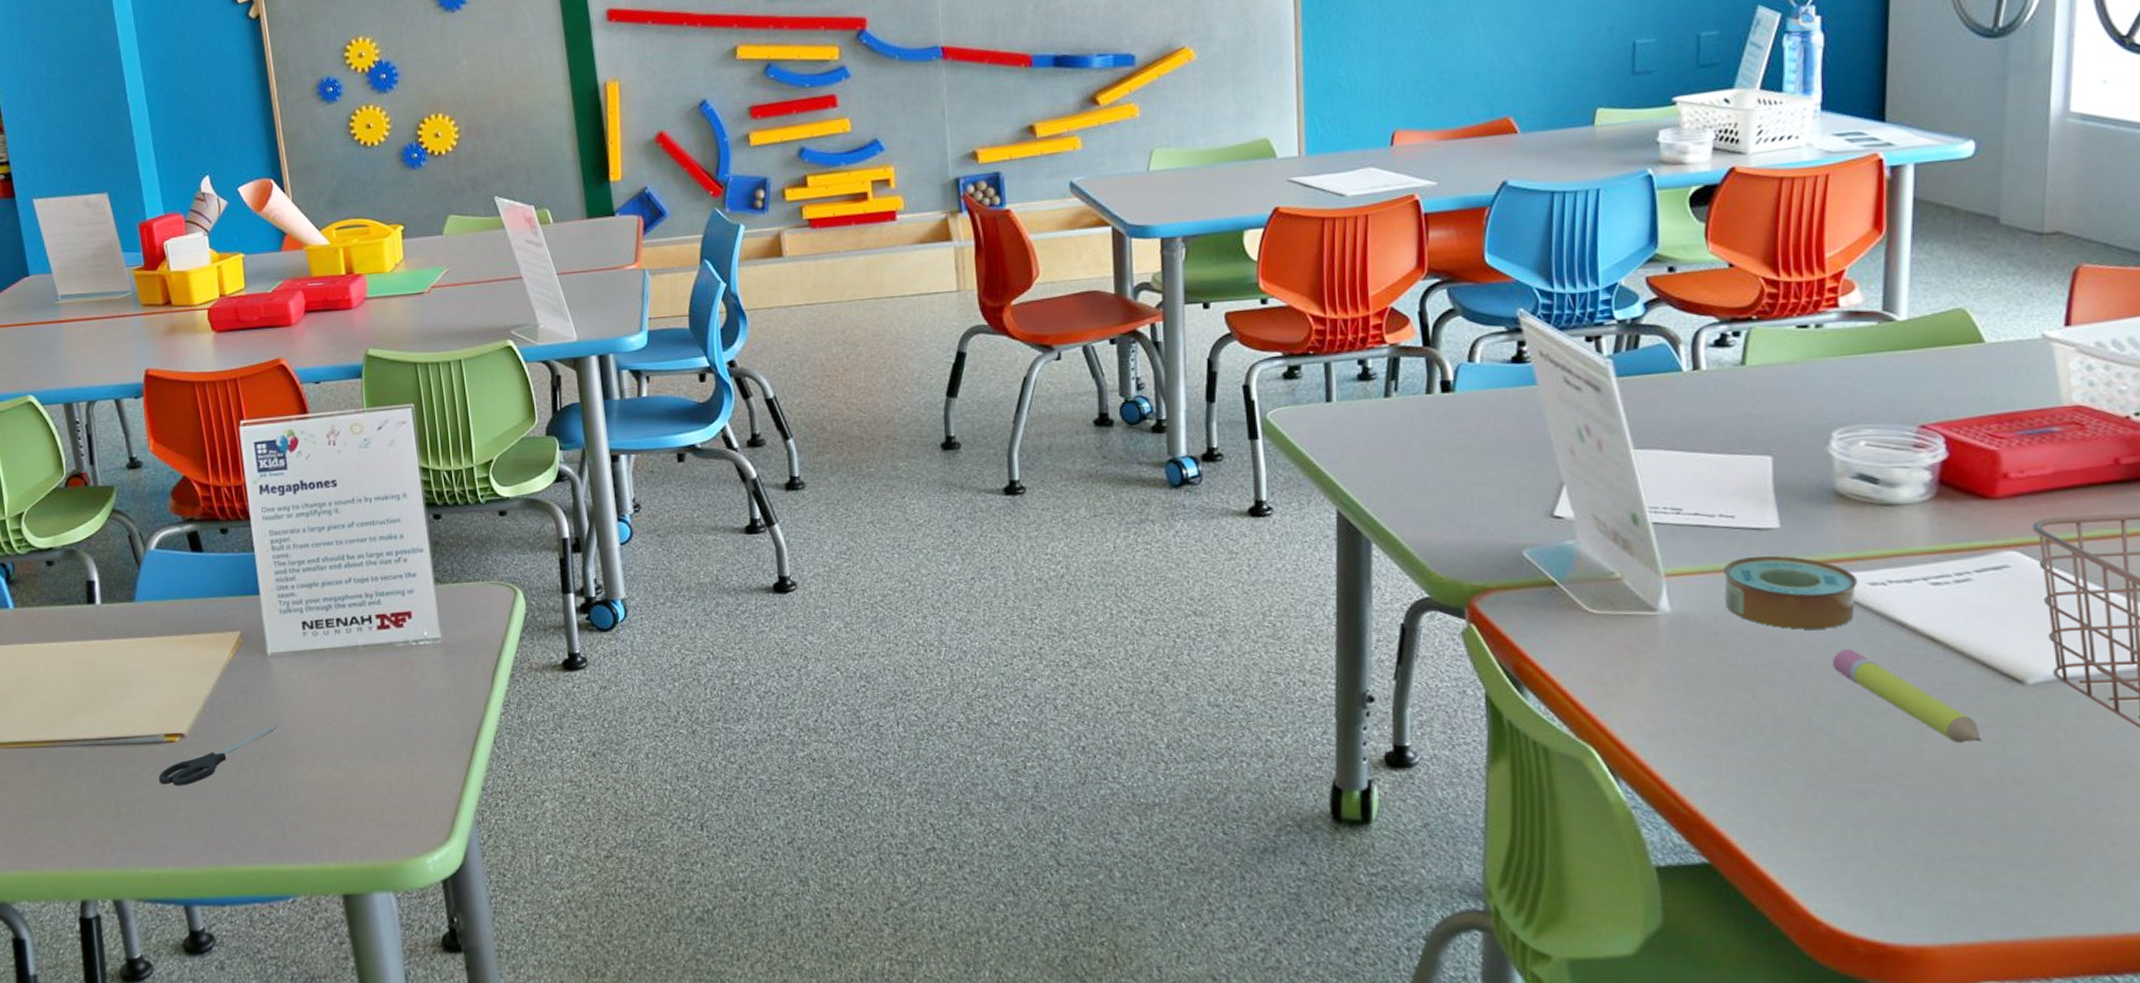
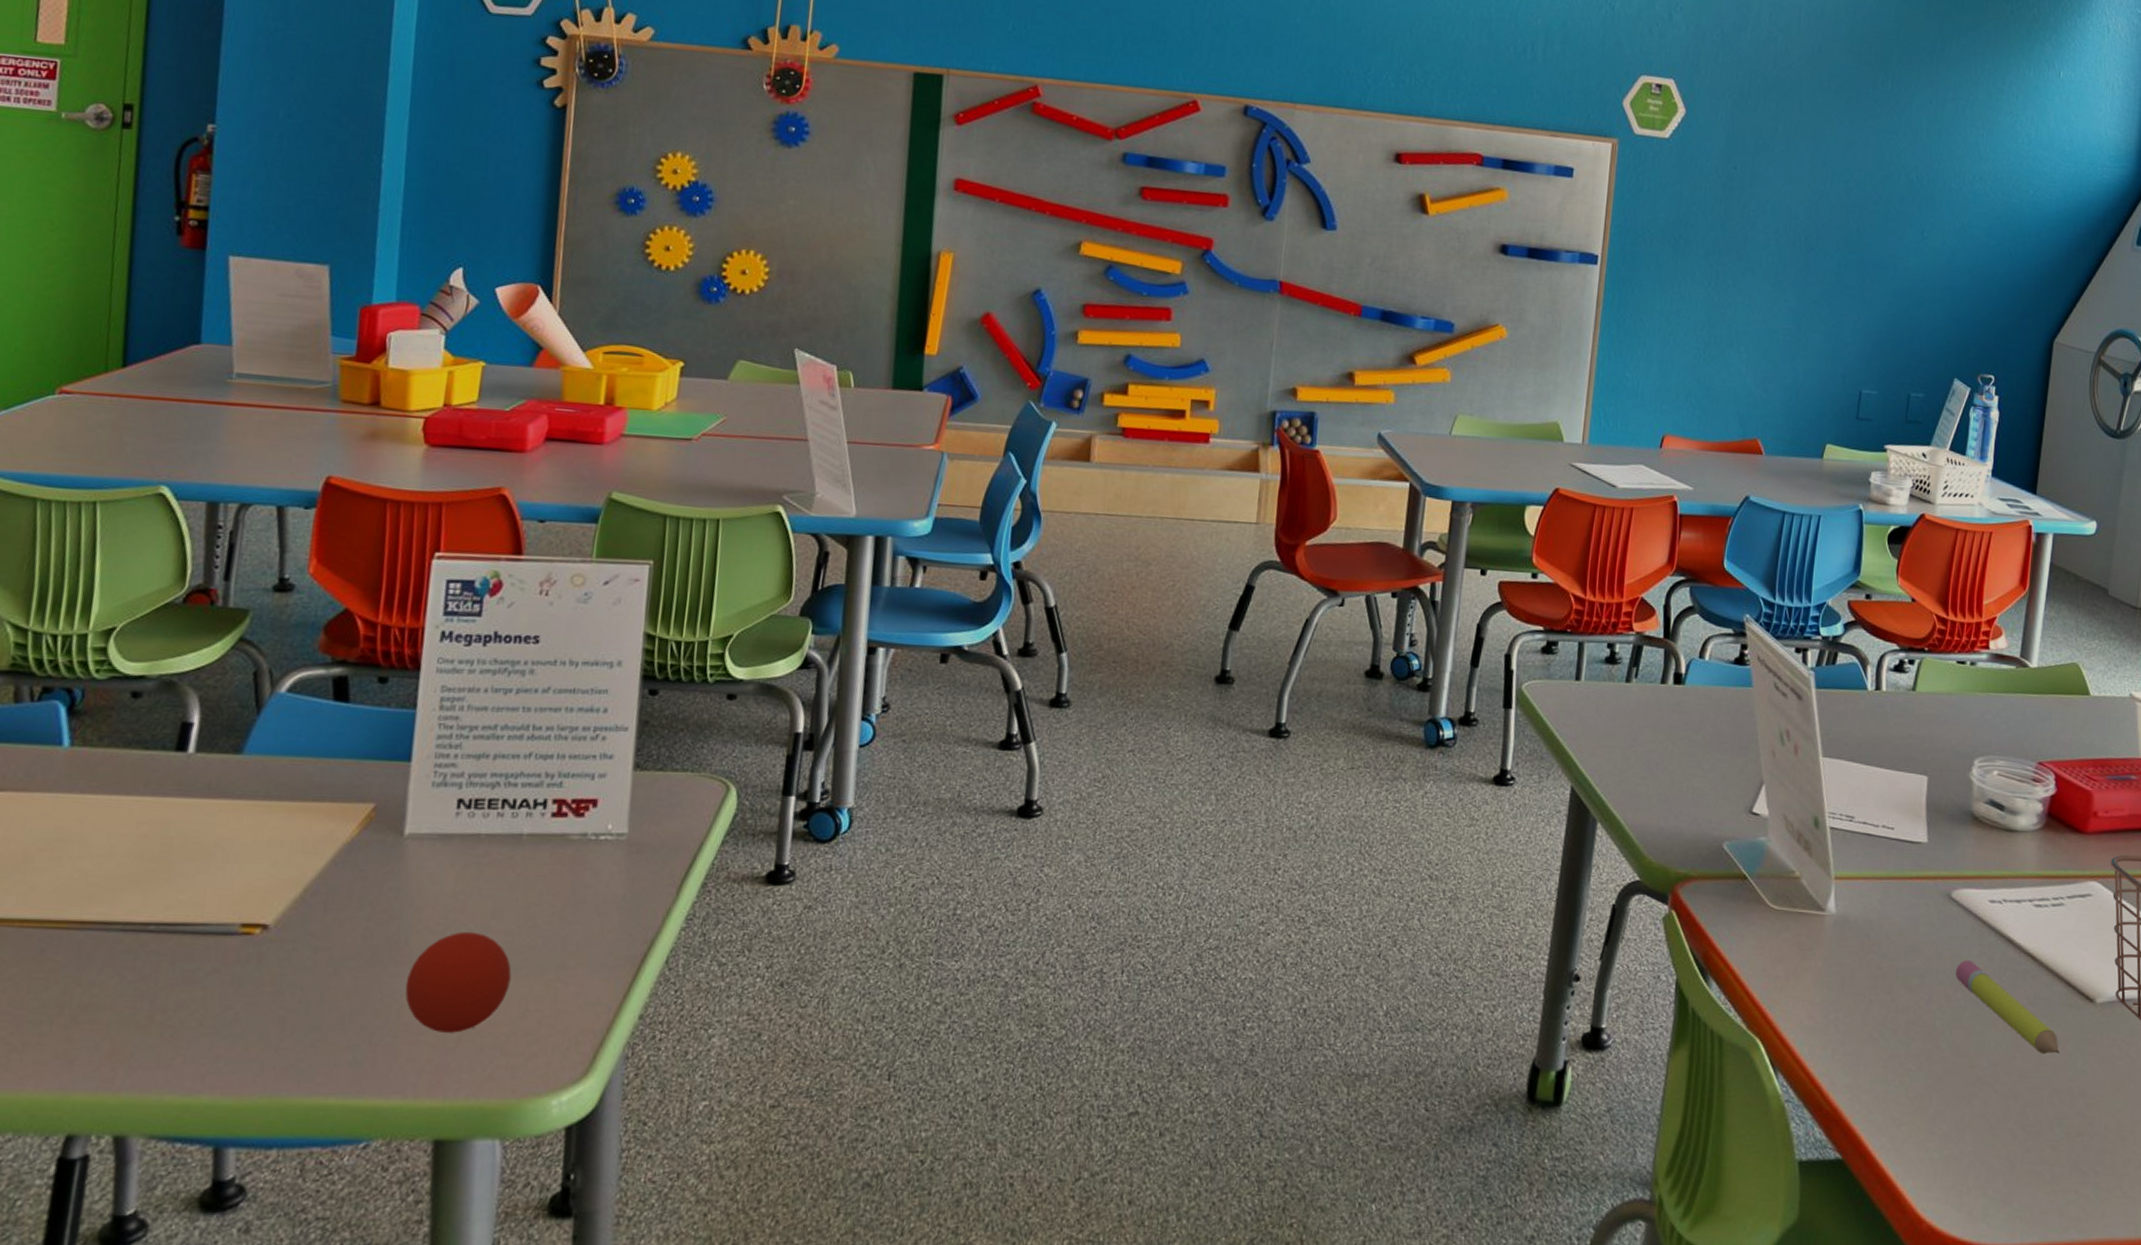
scissors: present [158,723,279,786] -> none [218,920,399,991]
ball: none [294,728,375,810] -> present [405,931,512,1033]
adhesive tape: present [1724,555,1858,630] -> none [1879,867,1981,940]

